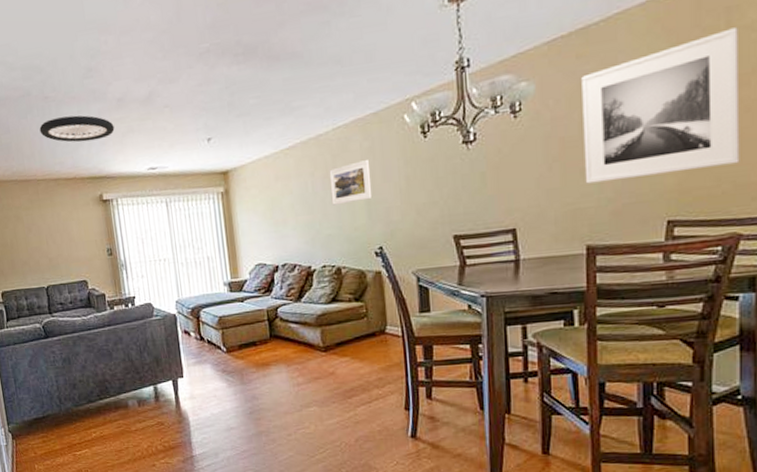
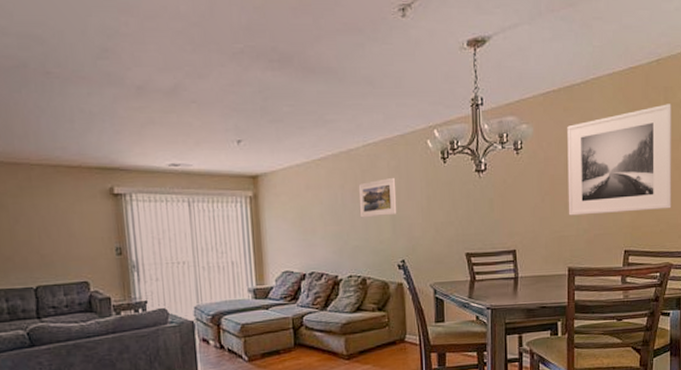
ceiling light: present [39,115,115,143] -> none [37,97,132,128]

